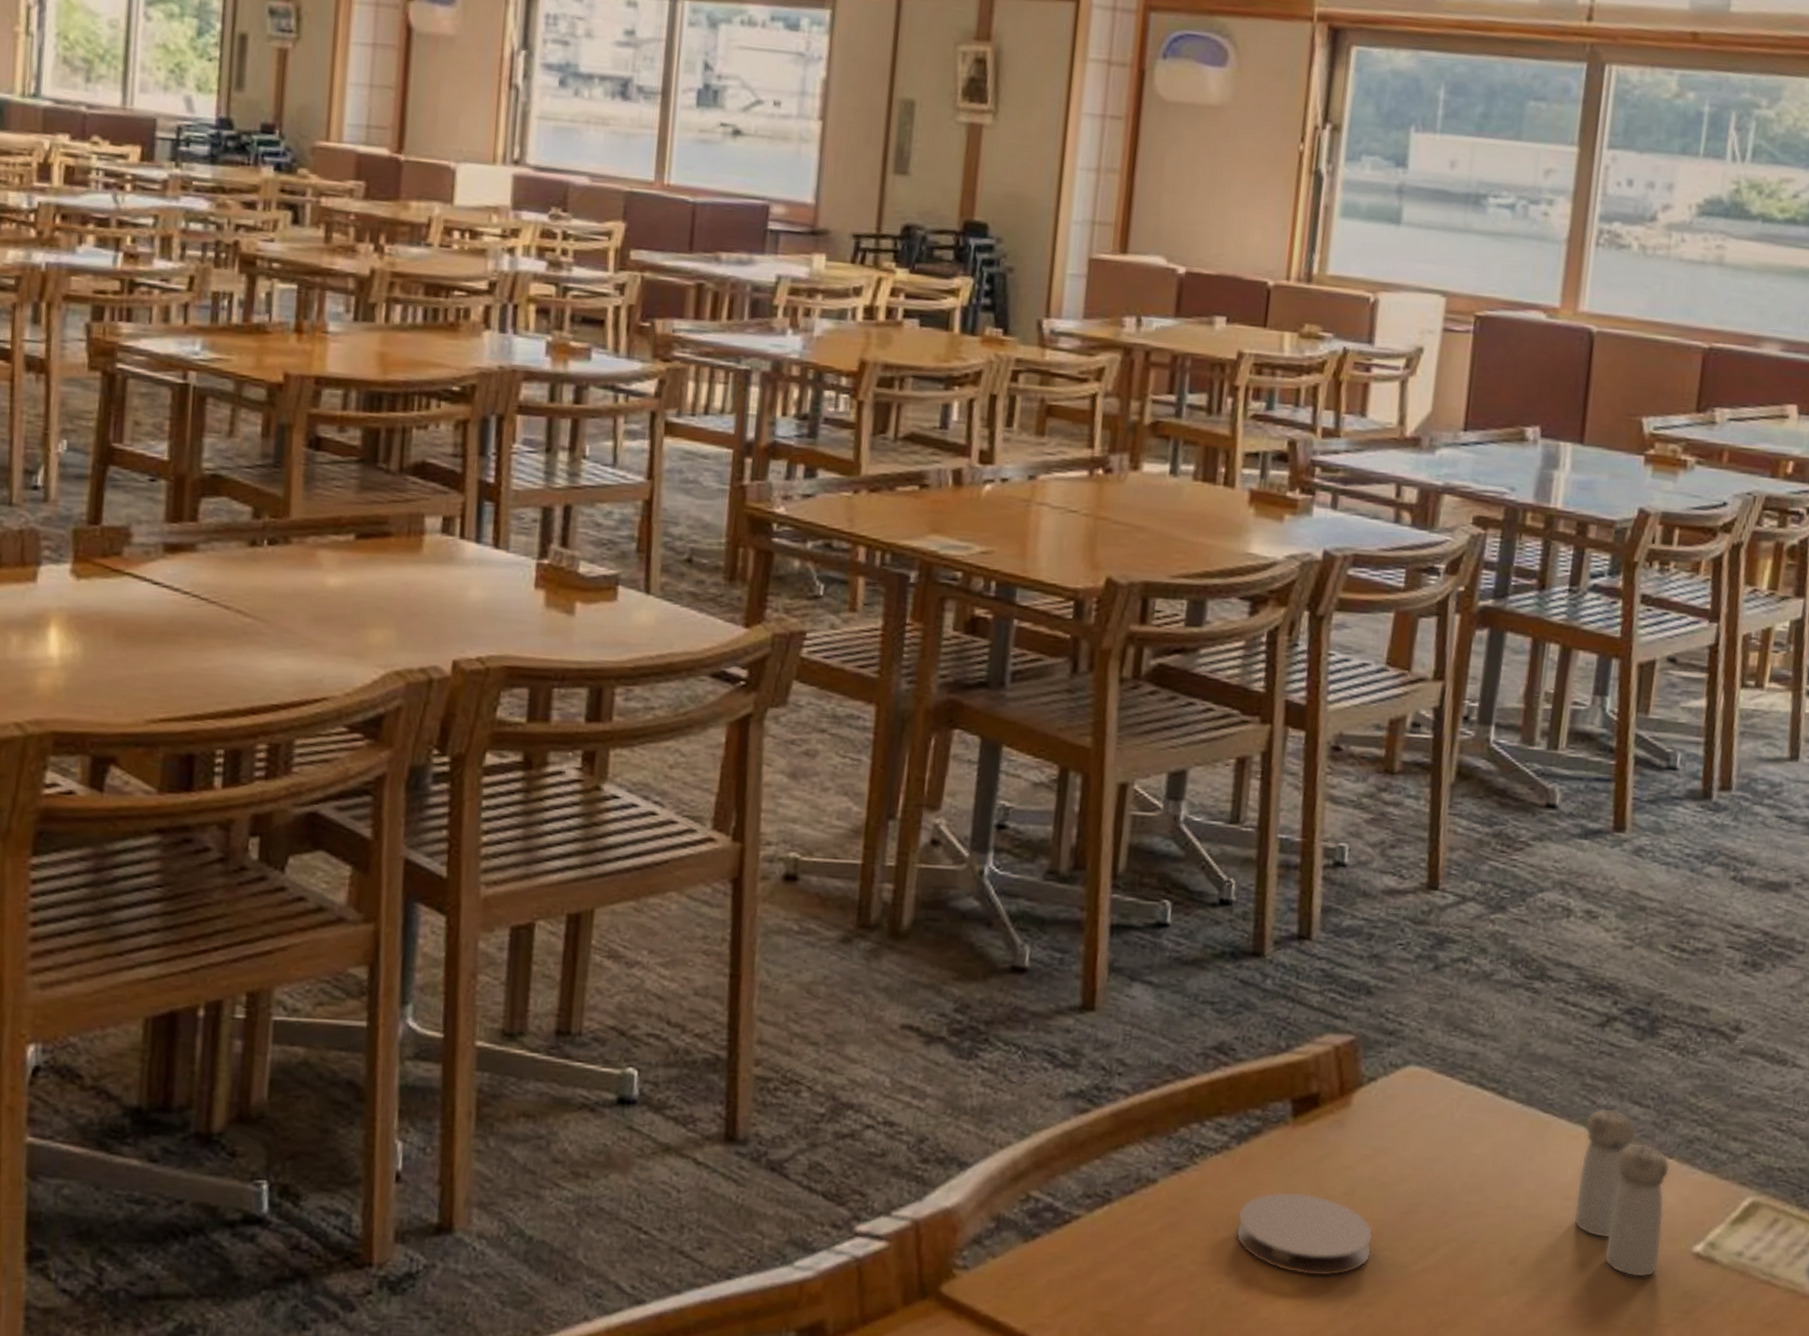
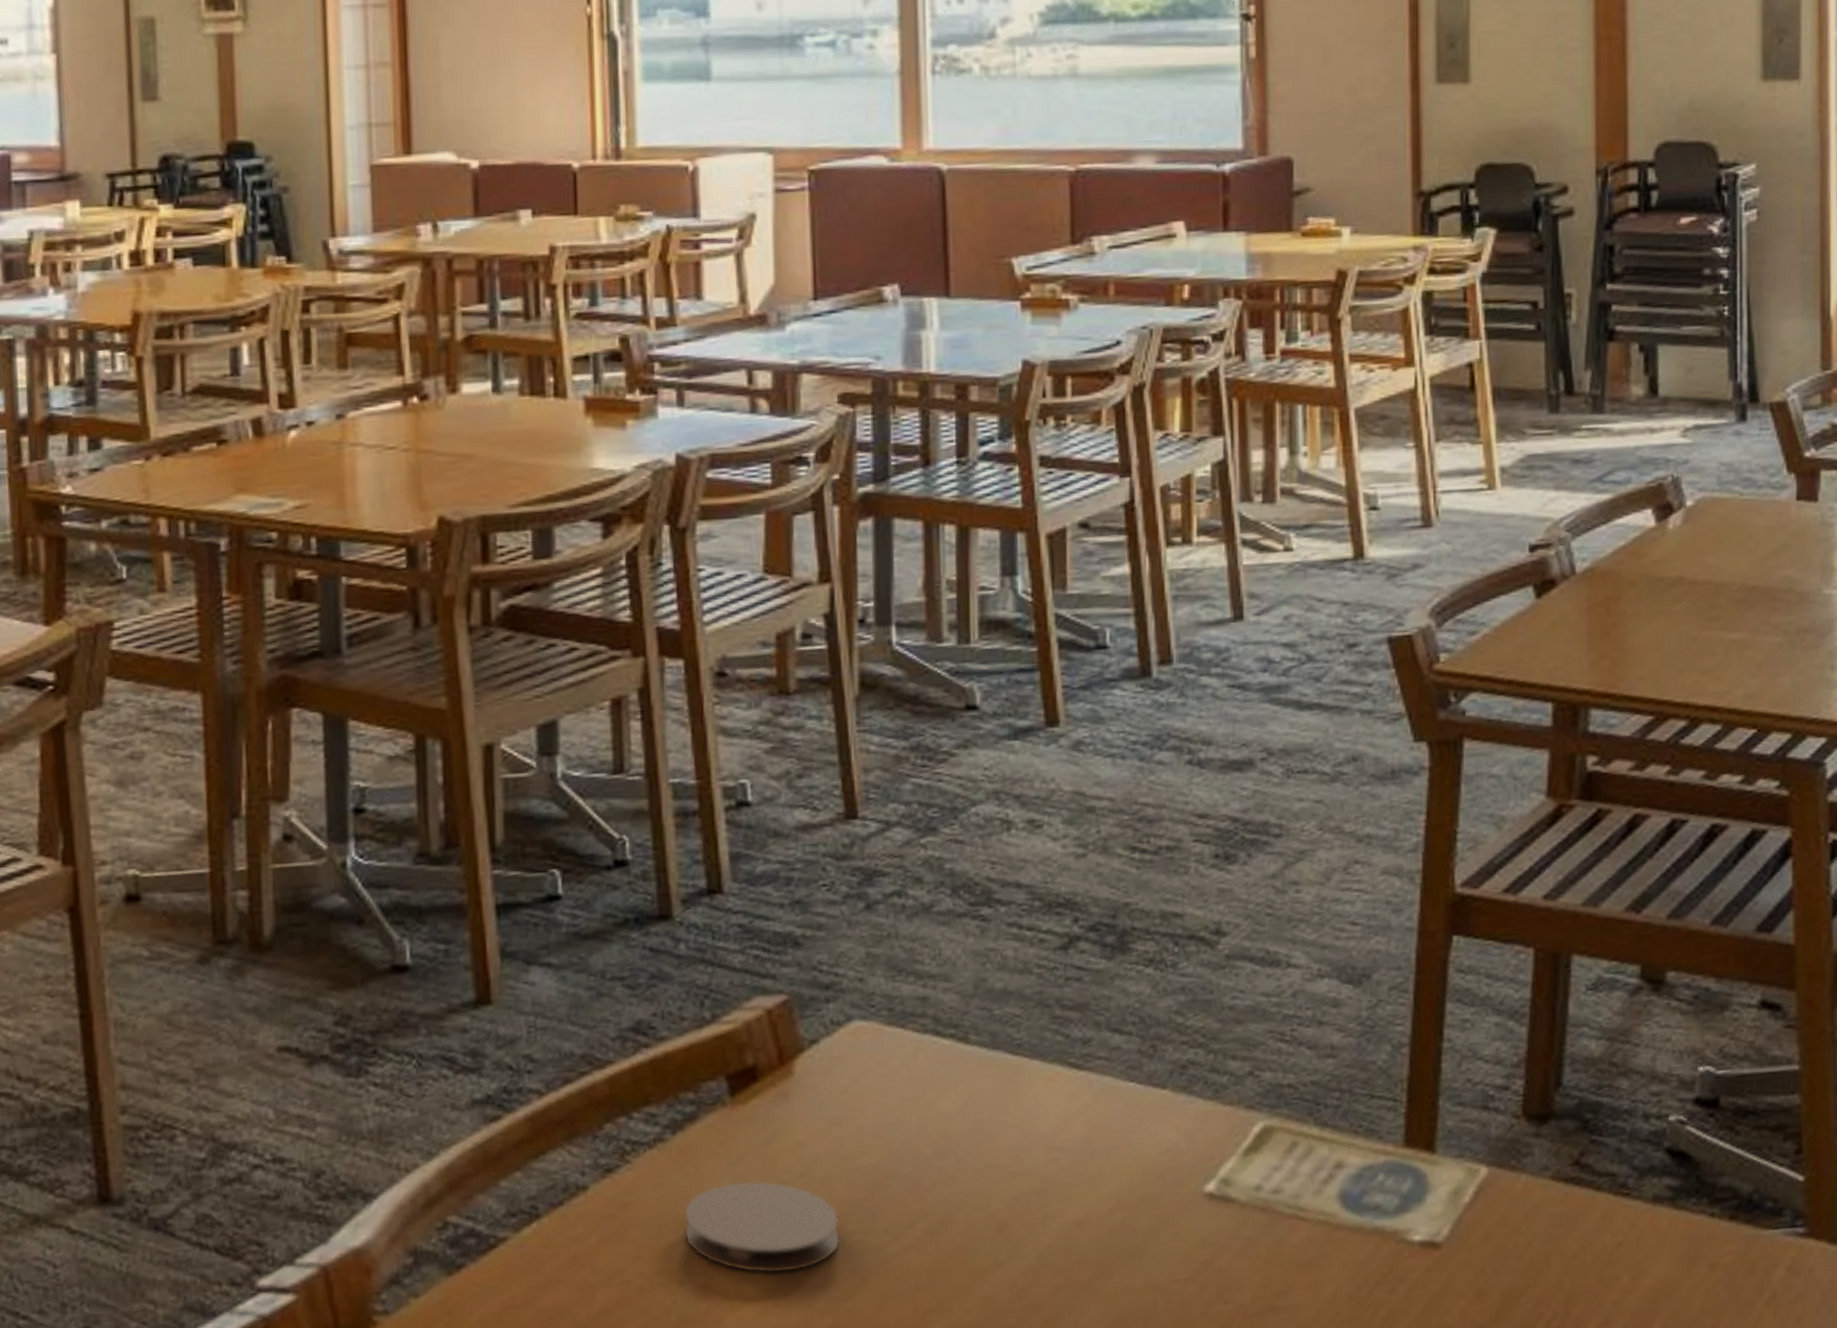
salt and pepper shaker: present [1573,1108,1670,1278] -> none [1061,1040,1168,1230]

